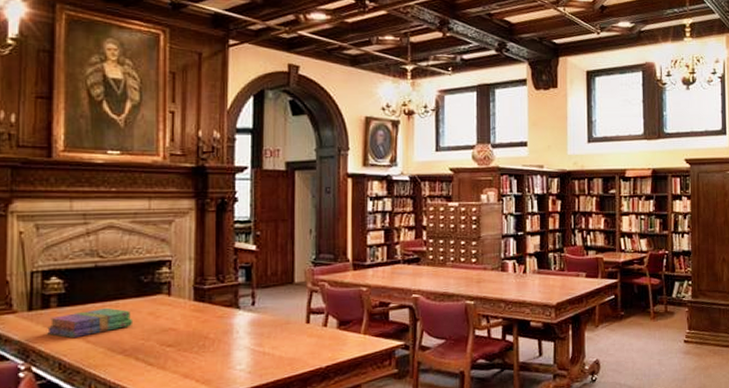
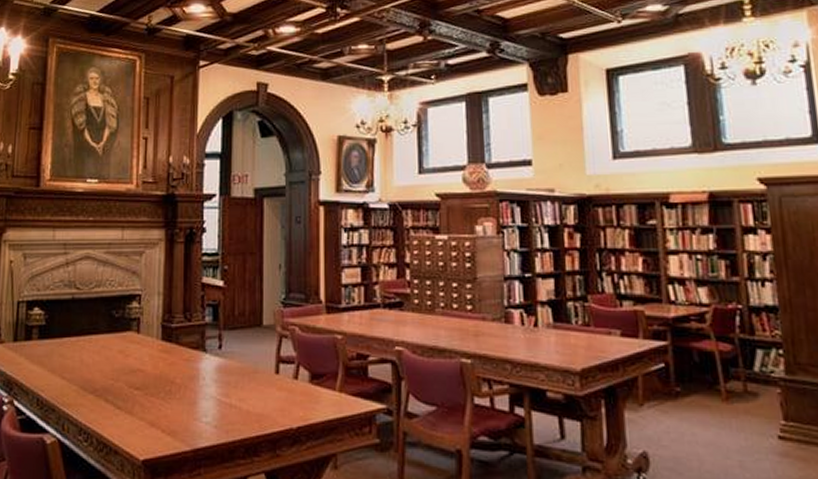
books: present [47,307,134,339] -> none [28,342,105,373]

